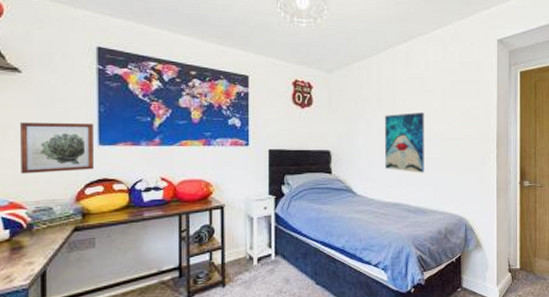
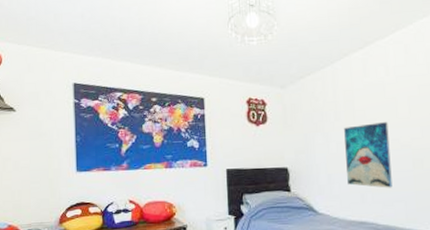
wall art: present [20,122,95,174] -> none [16,152,73,200]

